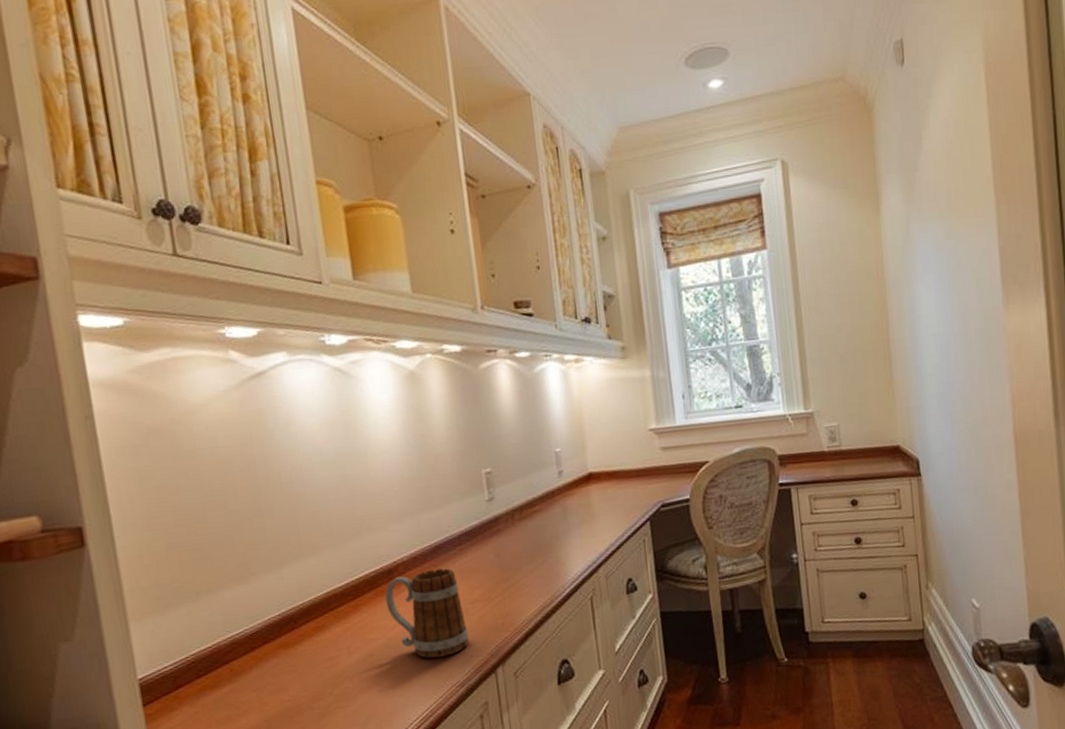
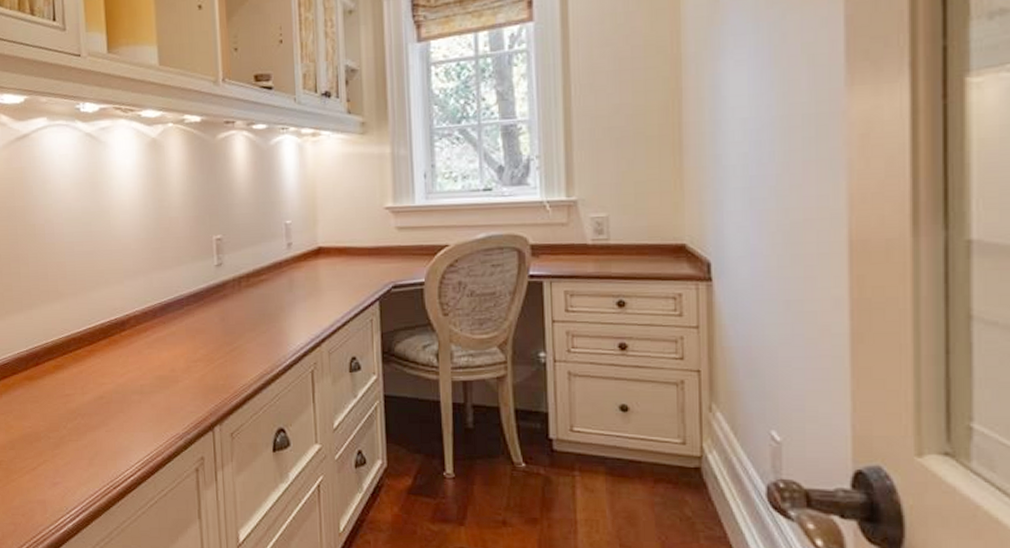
mug: present [385,568,470,659] -> none [117,326,191,408]

